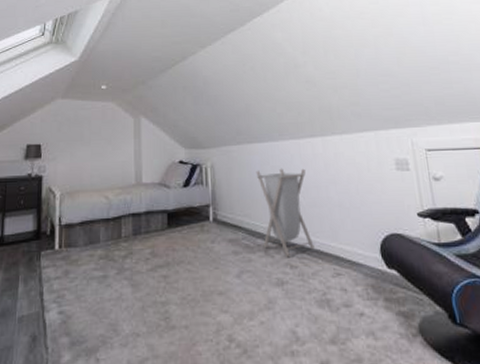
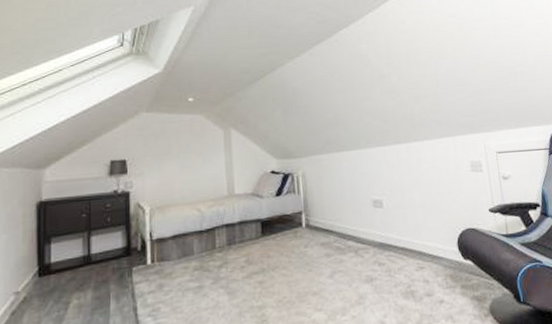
laundry hamper: present [256,168,315,258] -> none [345,173,400,257]

